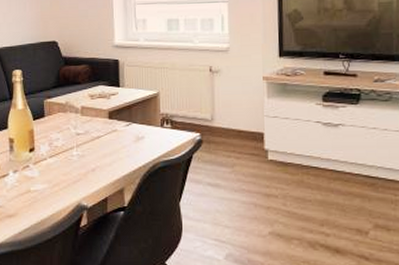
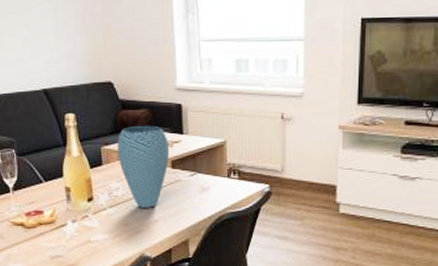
vase: none [58,79,106,157] -> present [117,125,169,208]

